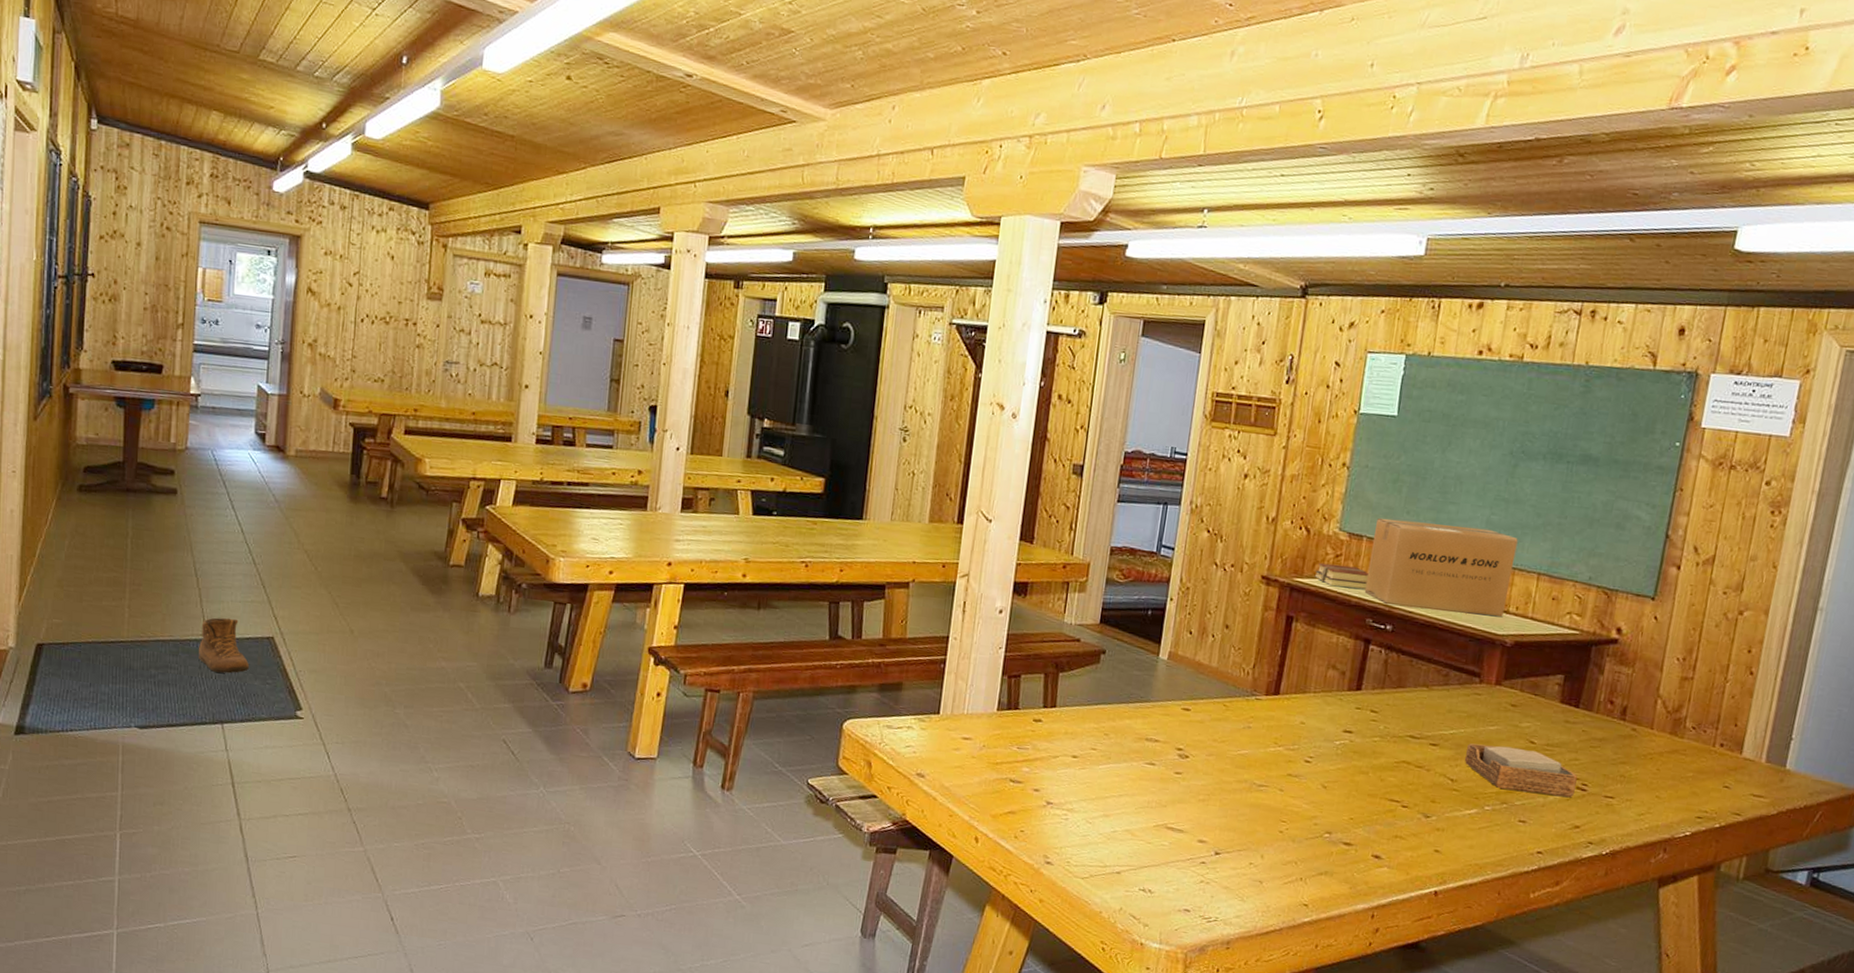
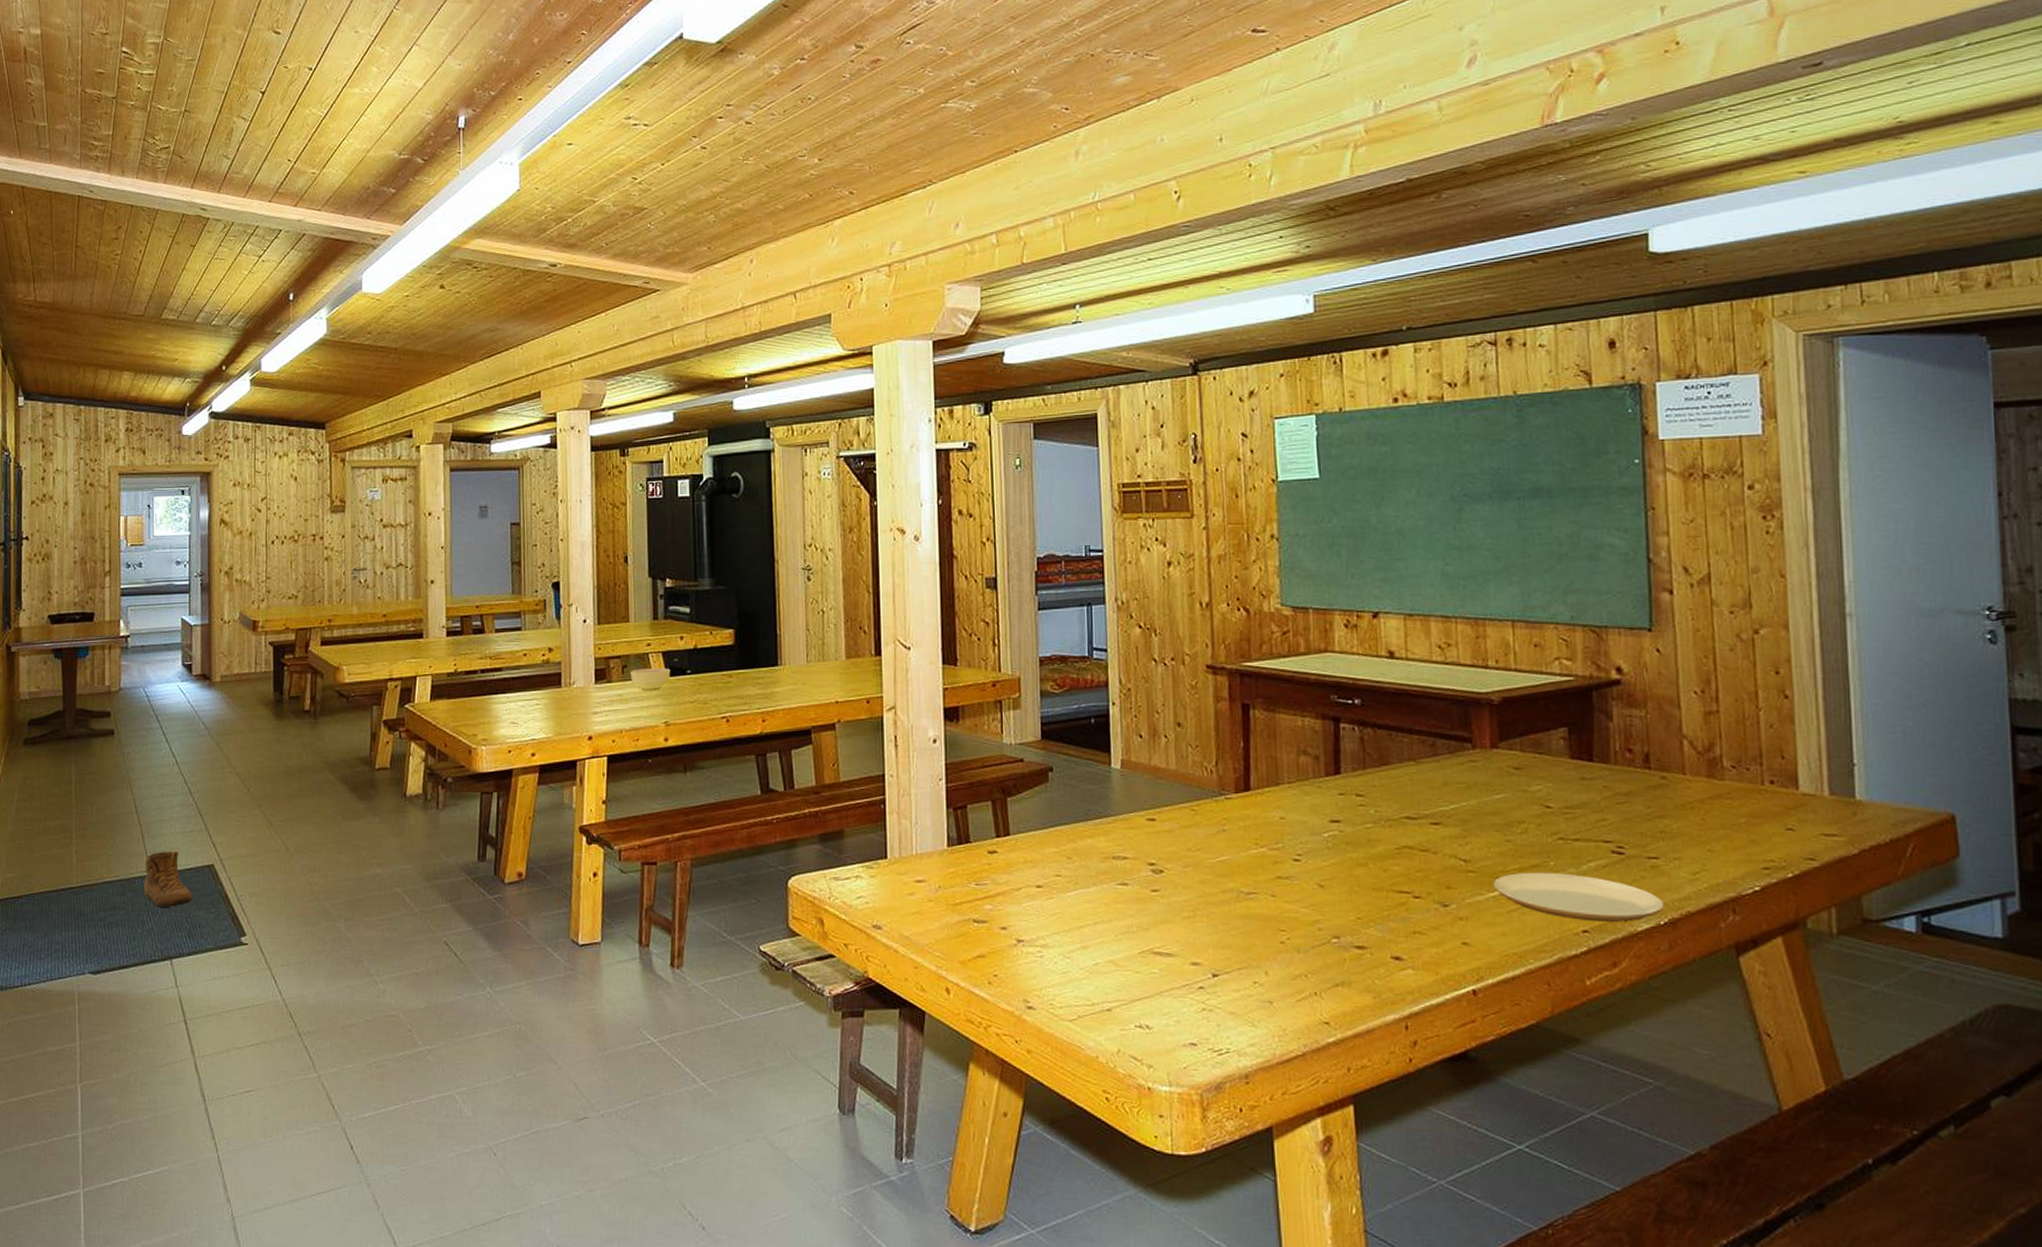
bowl: none [717,503,757,527] -> present [631,668,671,691]
books: present [1314,562,1368,590] -> none [1263,641,1323,666]
box: present [1364,517,1518,618] -> none [1320,581,1483,678]
napkin holder: present [1464,743,1577,798] -> none [1473,815,1612,865]
plate: none [1471,796,1609,849] -> present [1494,872,1663,922]

